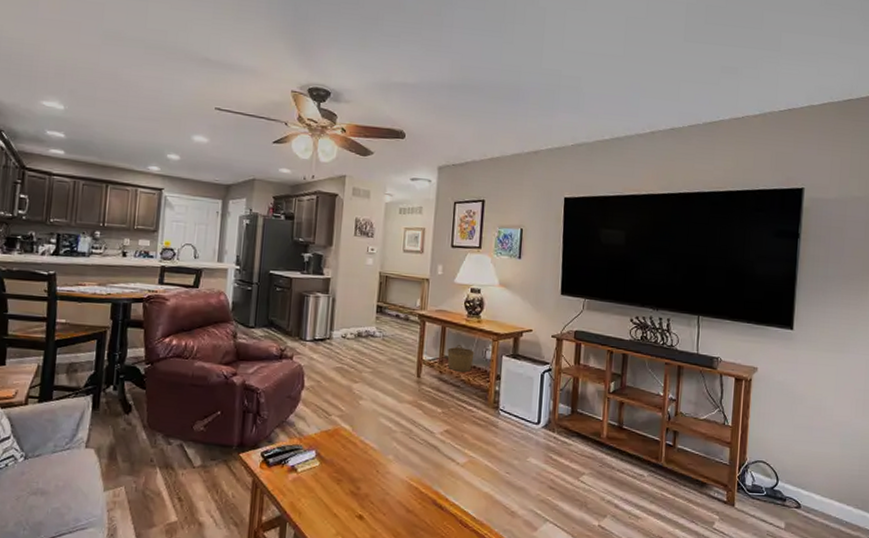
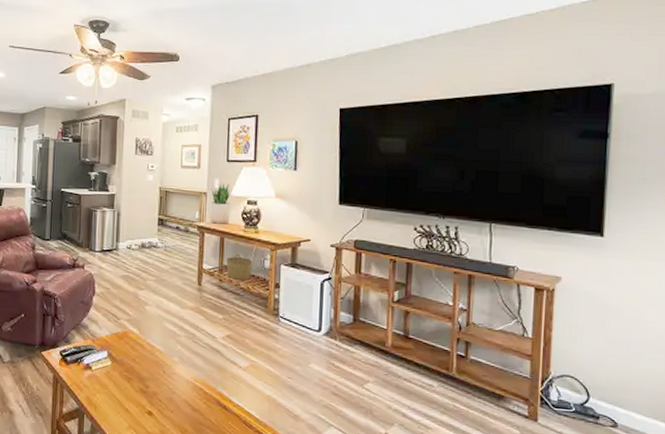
planter: none [431,270,455,313] -> present [209,183,231,224]

